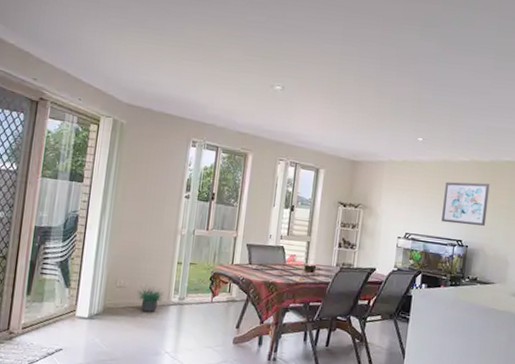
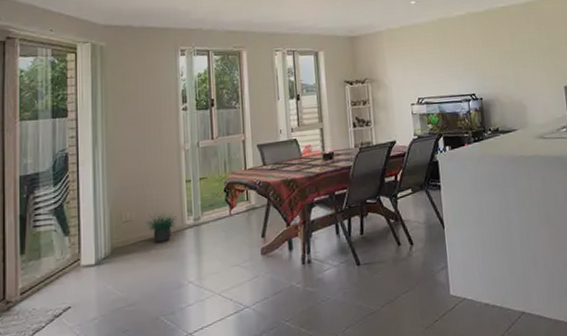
wall art: present [441,181,490,227] -> none [447,33,495,80]

